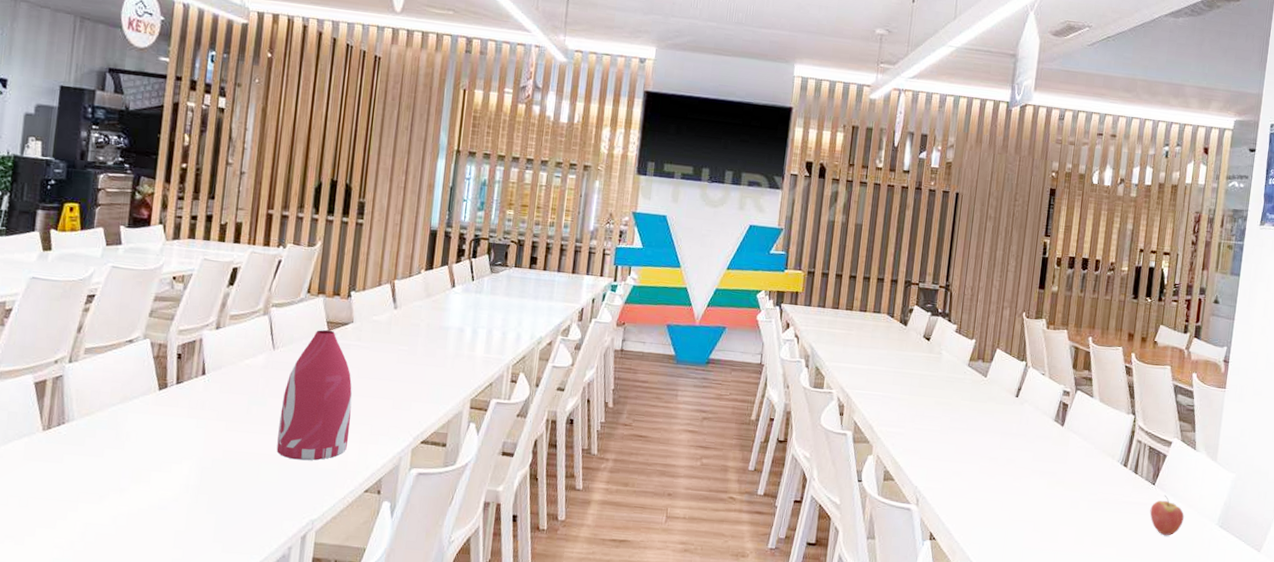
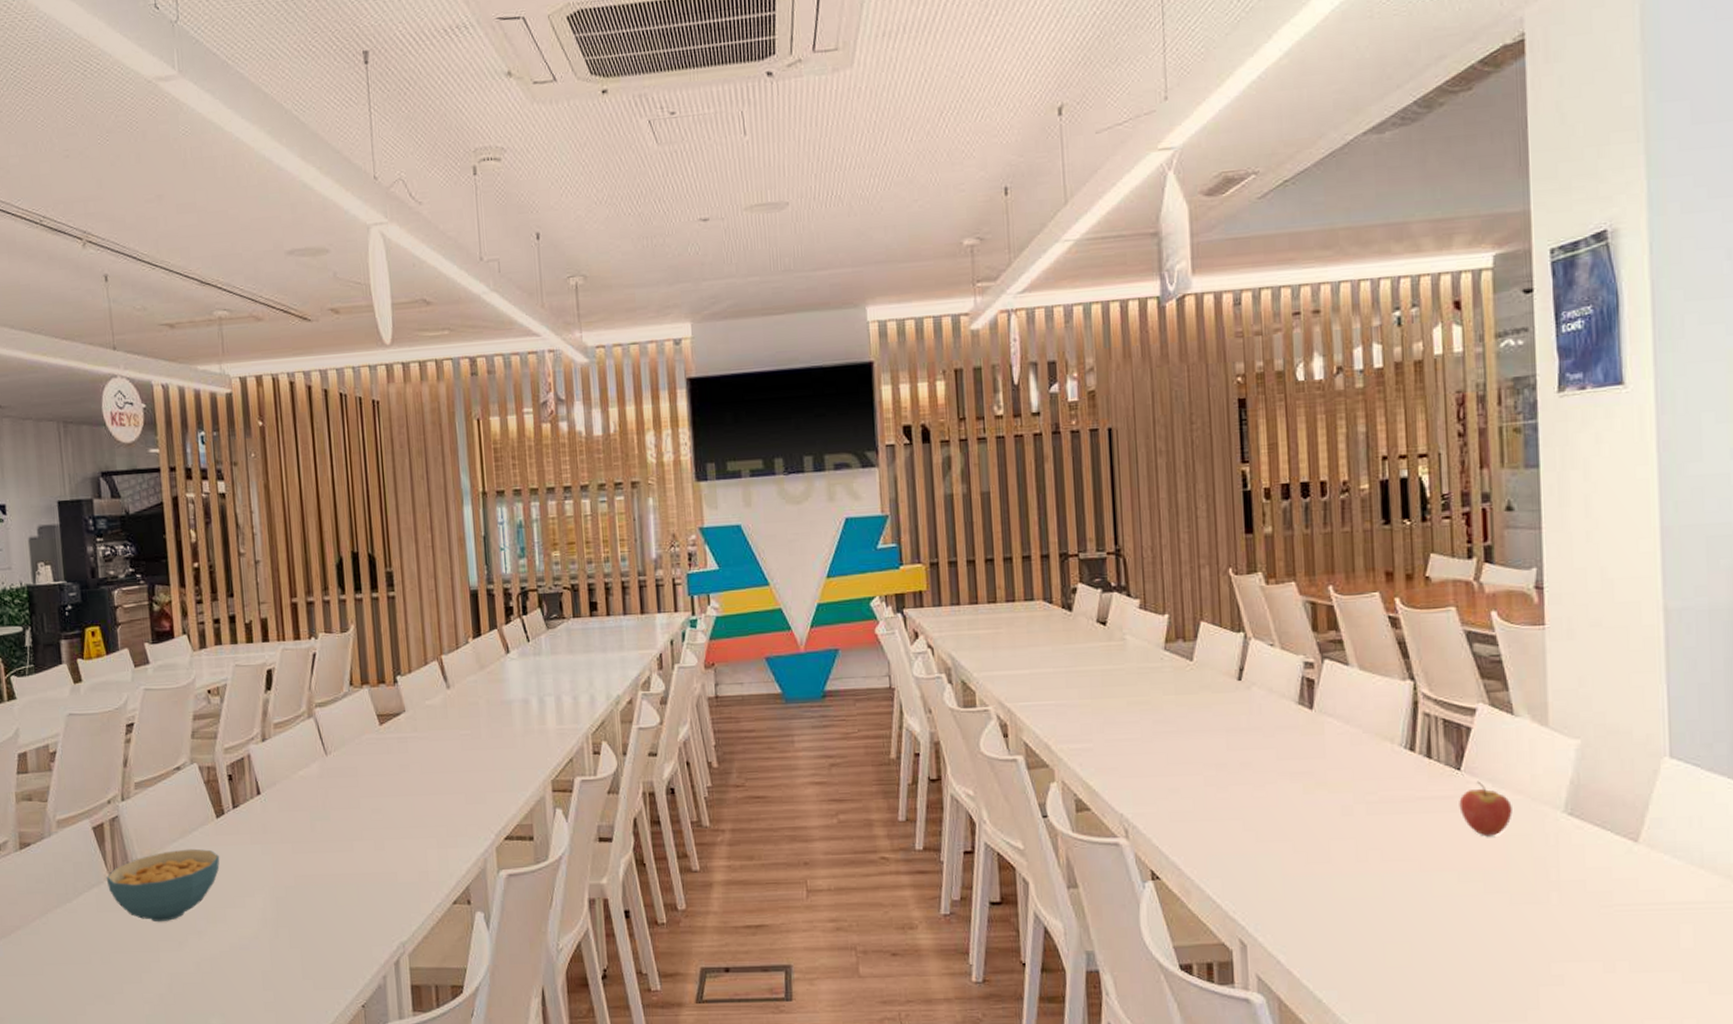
cereal bowl: none [38,413,155,476] -> present [106,848,220,923]
bottle: present [276,329,353,461] -> none [346,724,425,877]

